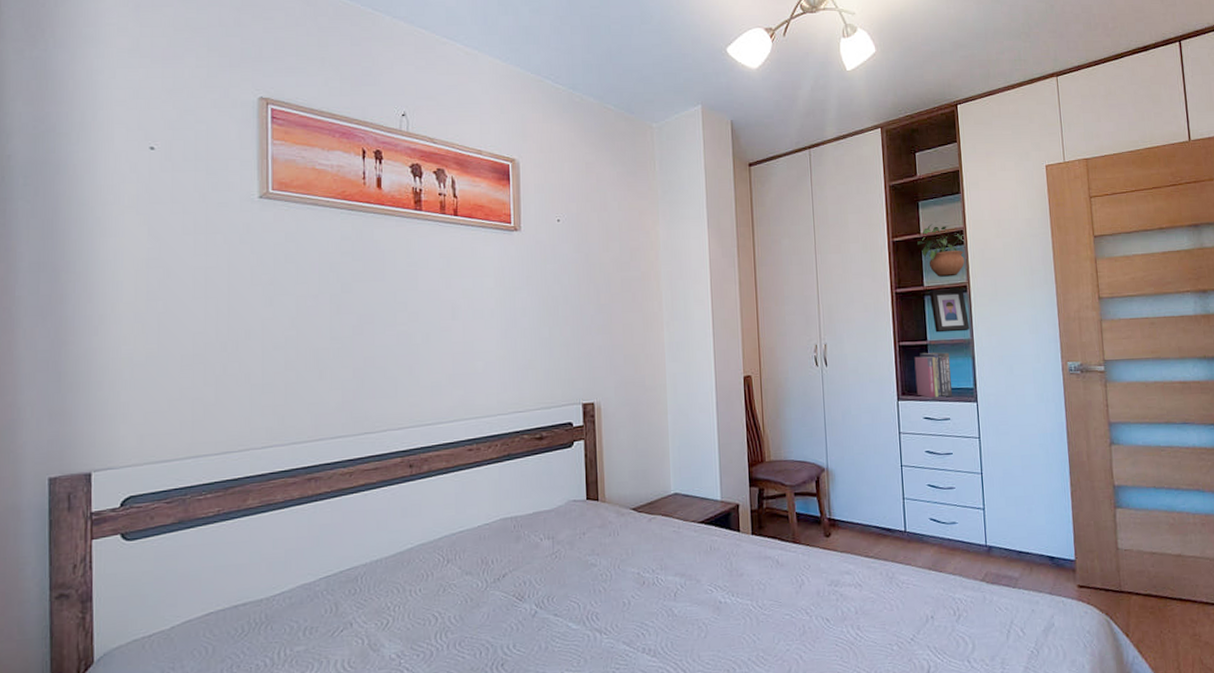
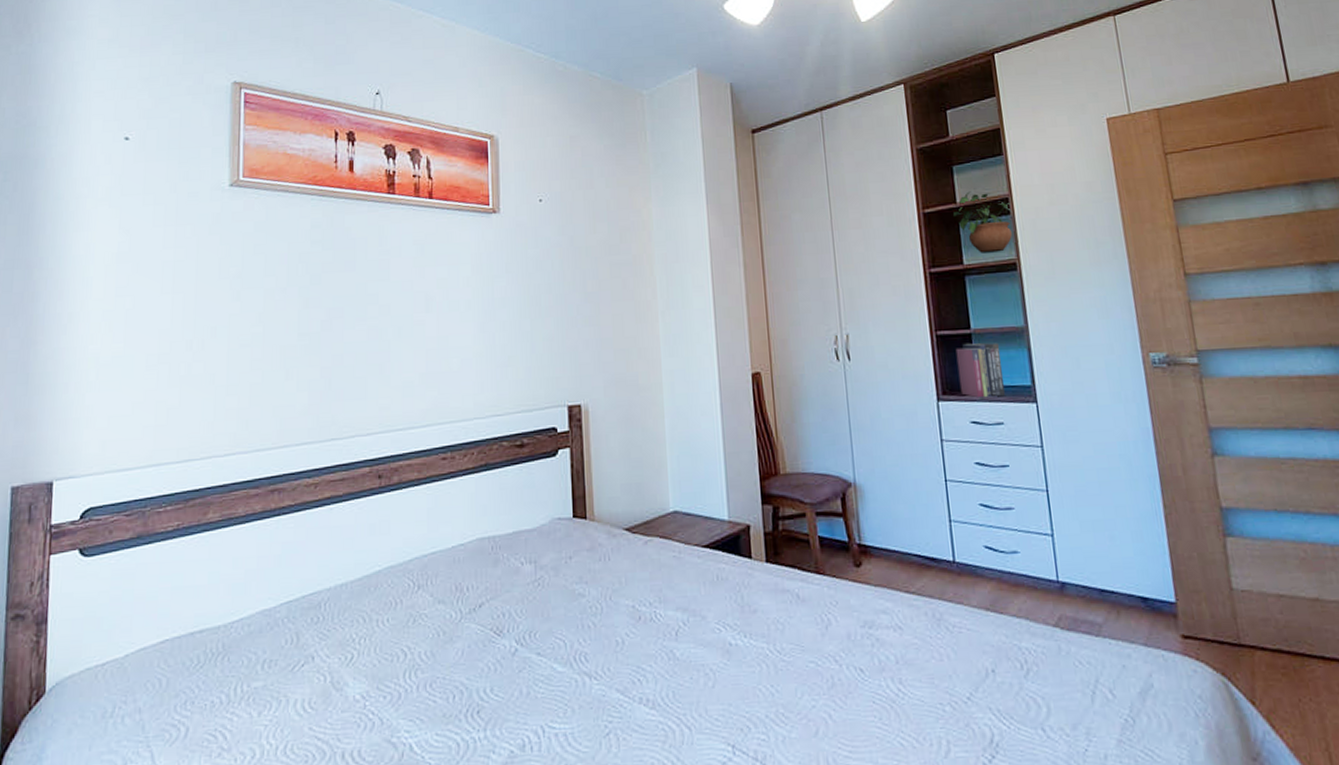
picture frame: present [930,290,970,333] -> none [971,267,1023,319]

